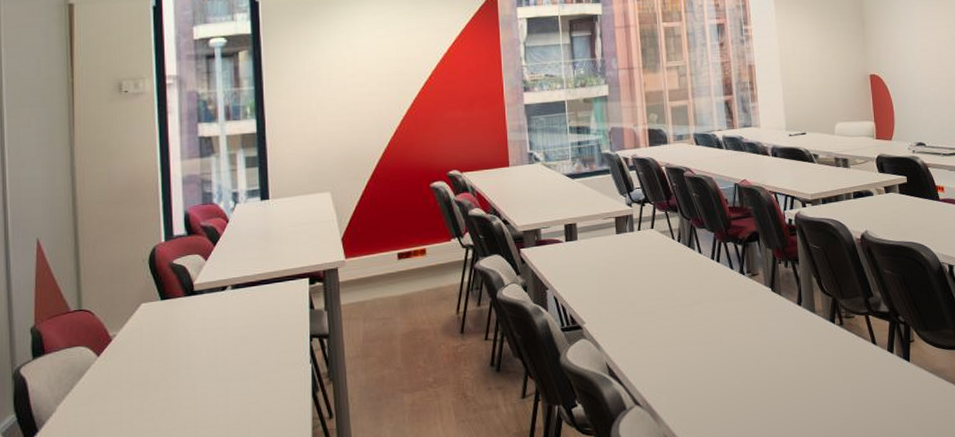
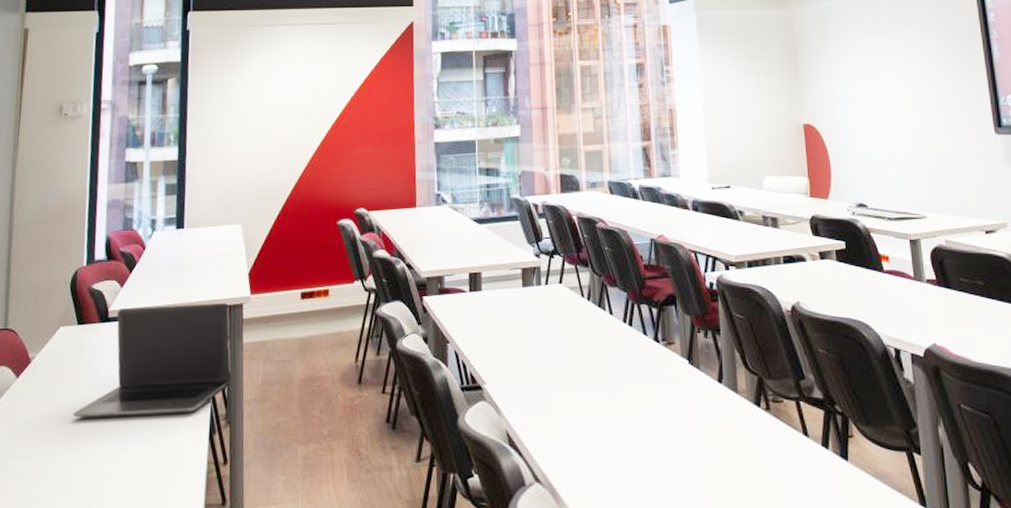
laptop computer: none [163,268,332,389] -> present [72,302,232,418]

